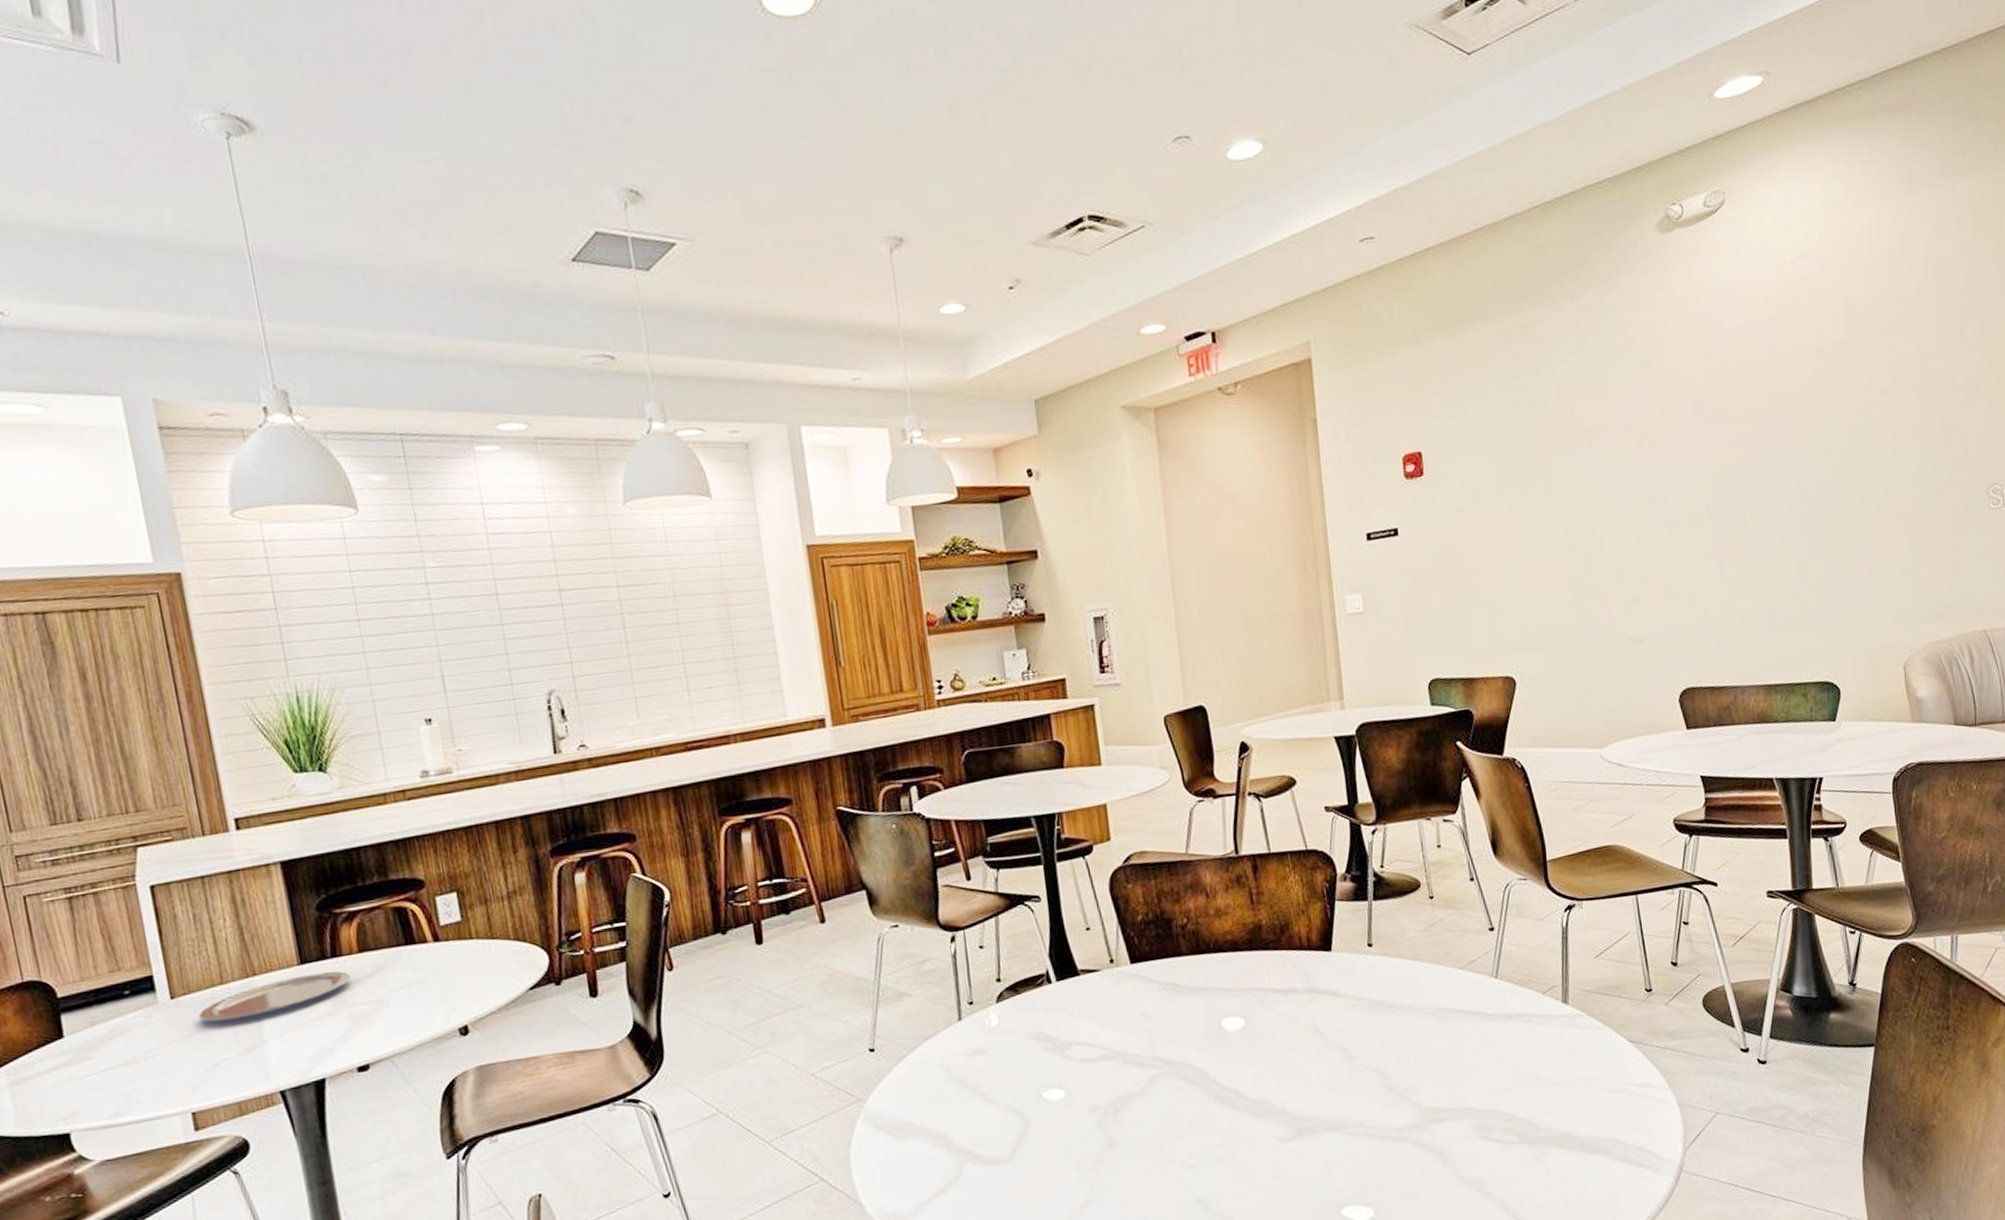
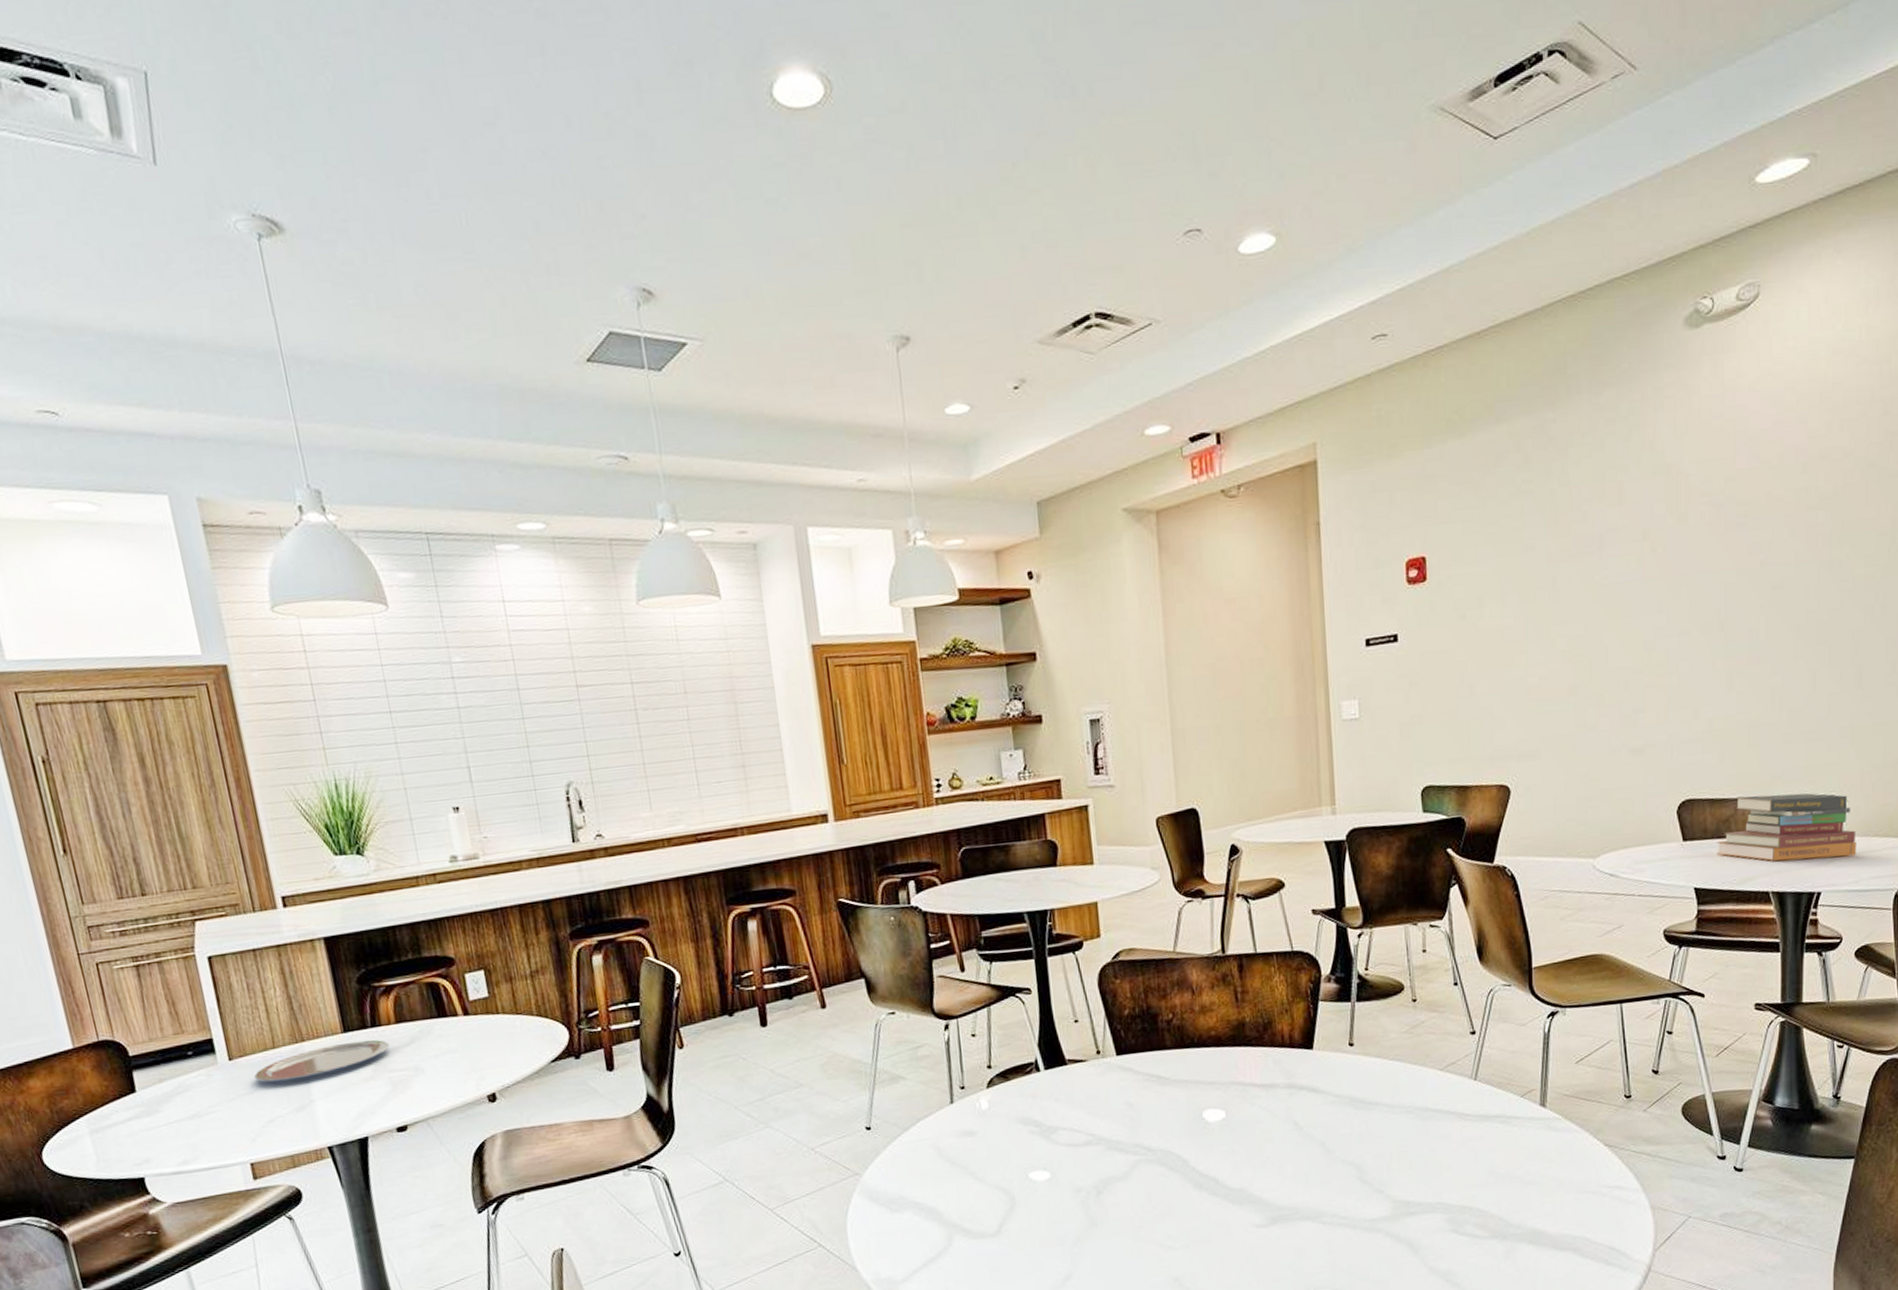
books: none [1719,679,1854,748] -> present [1717,793,1857,862]

